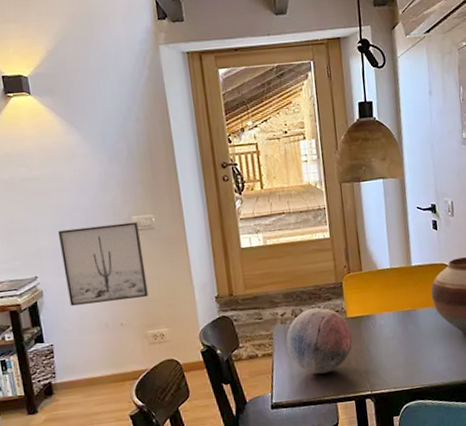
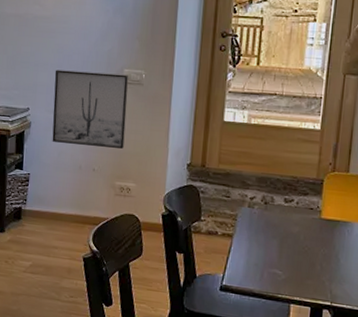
decorative orb: present [286,307,353,375] -> none [249,198,323,271]

